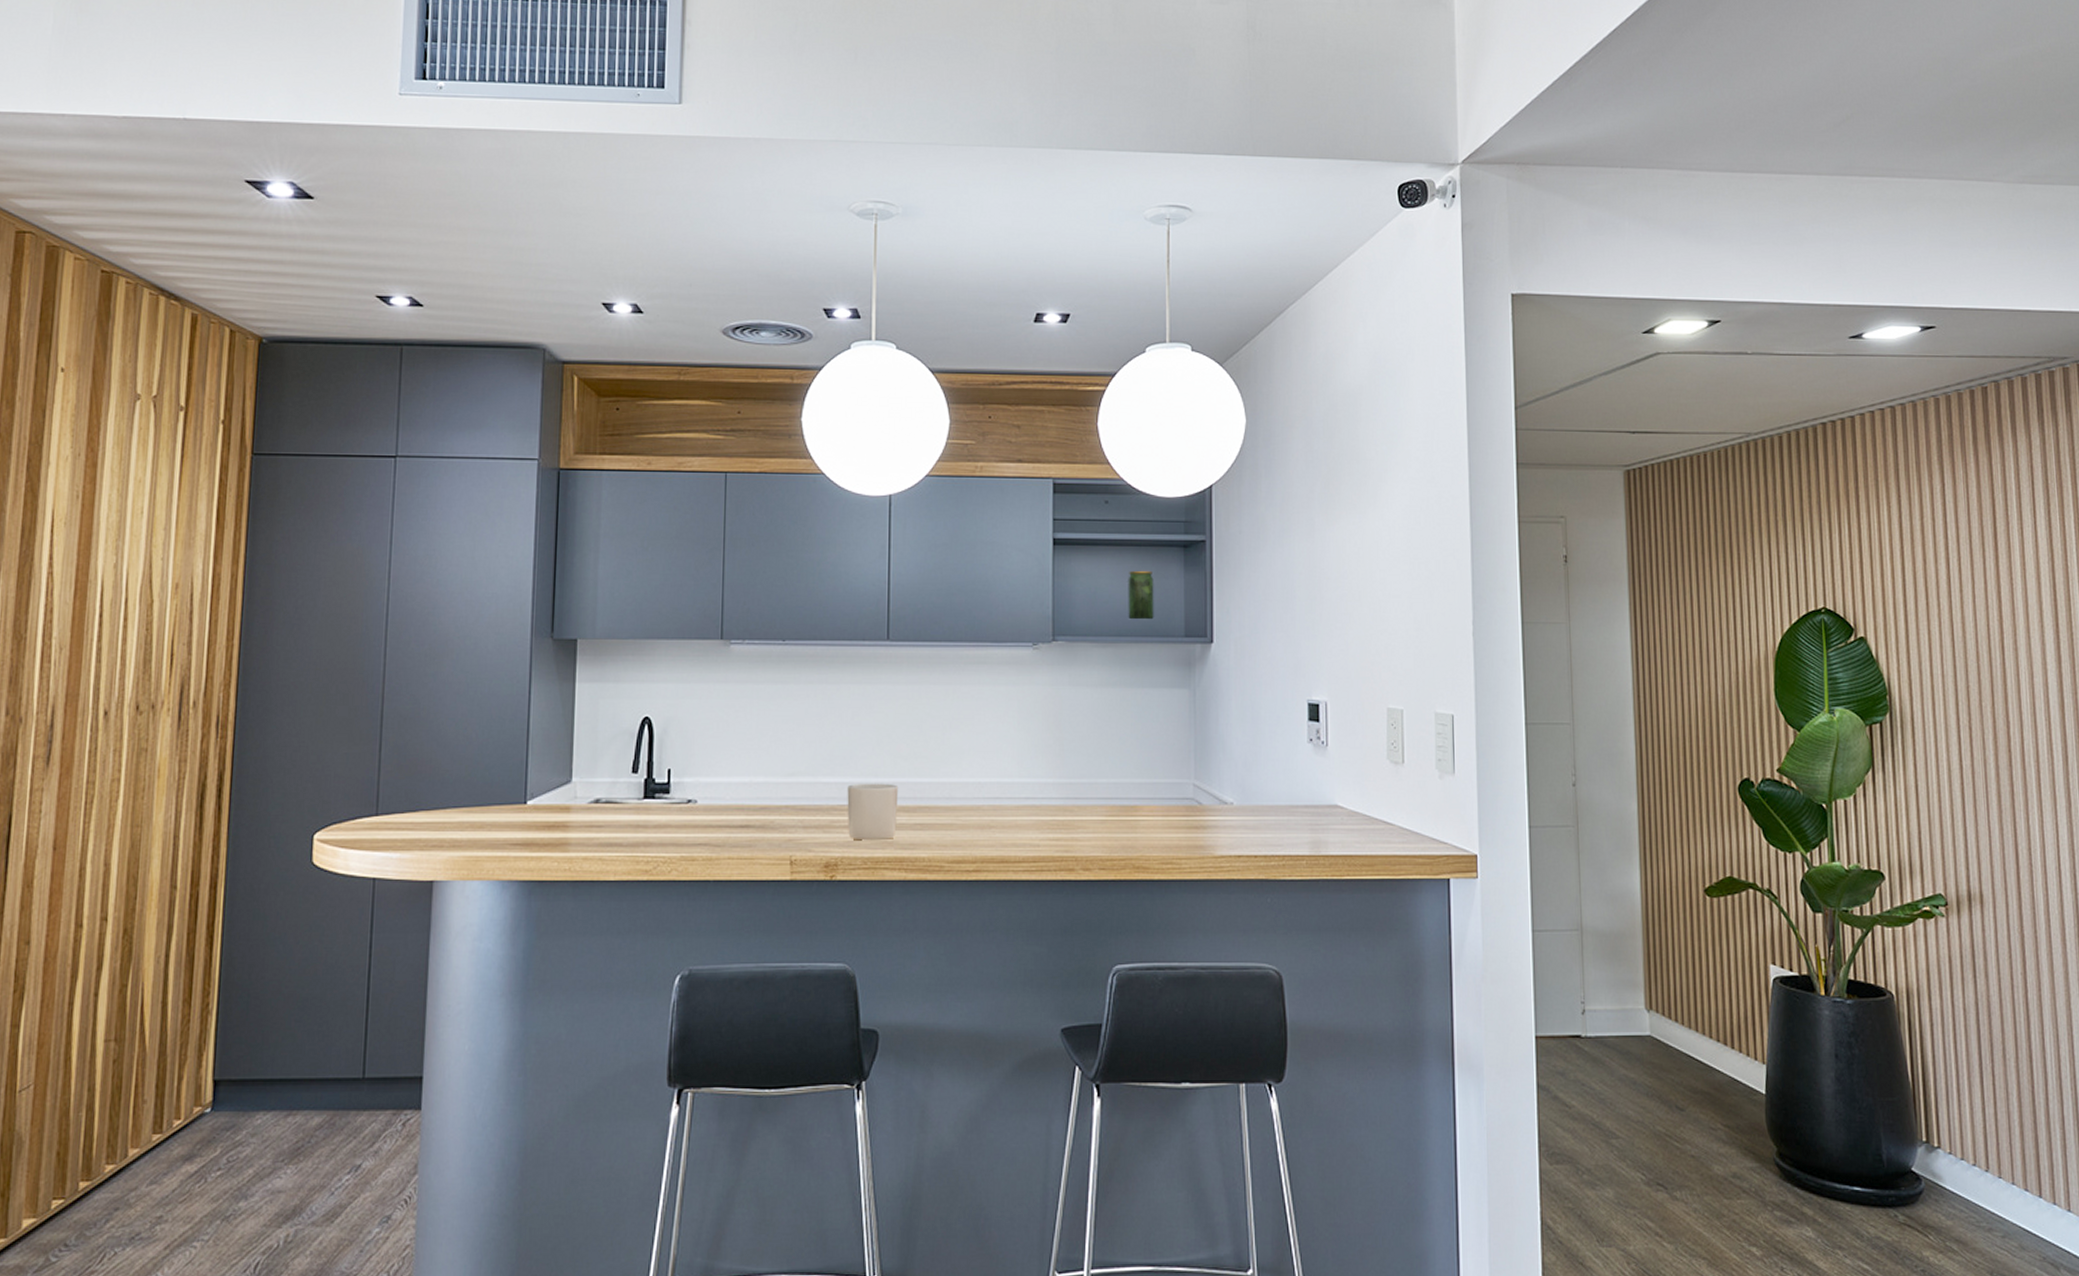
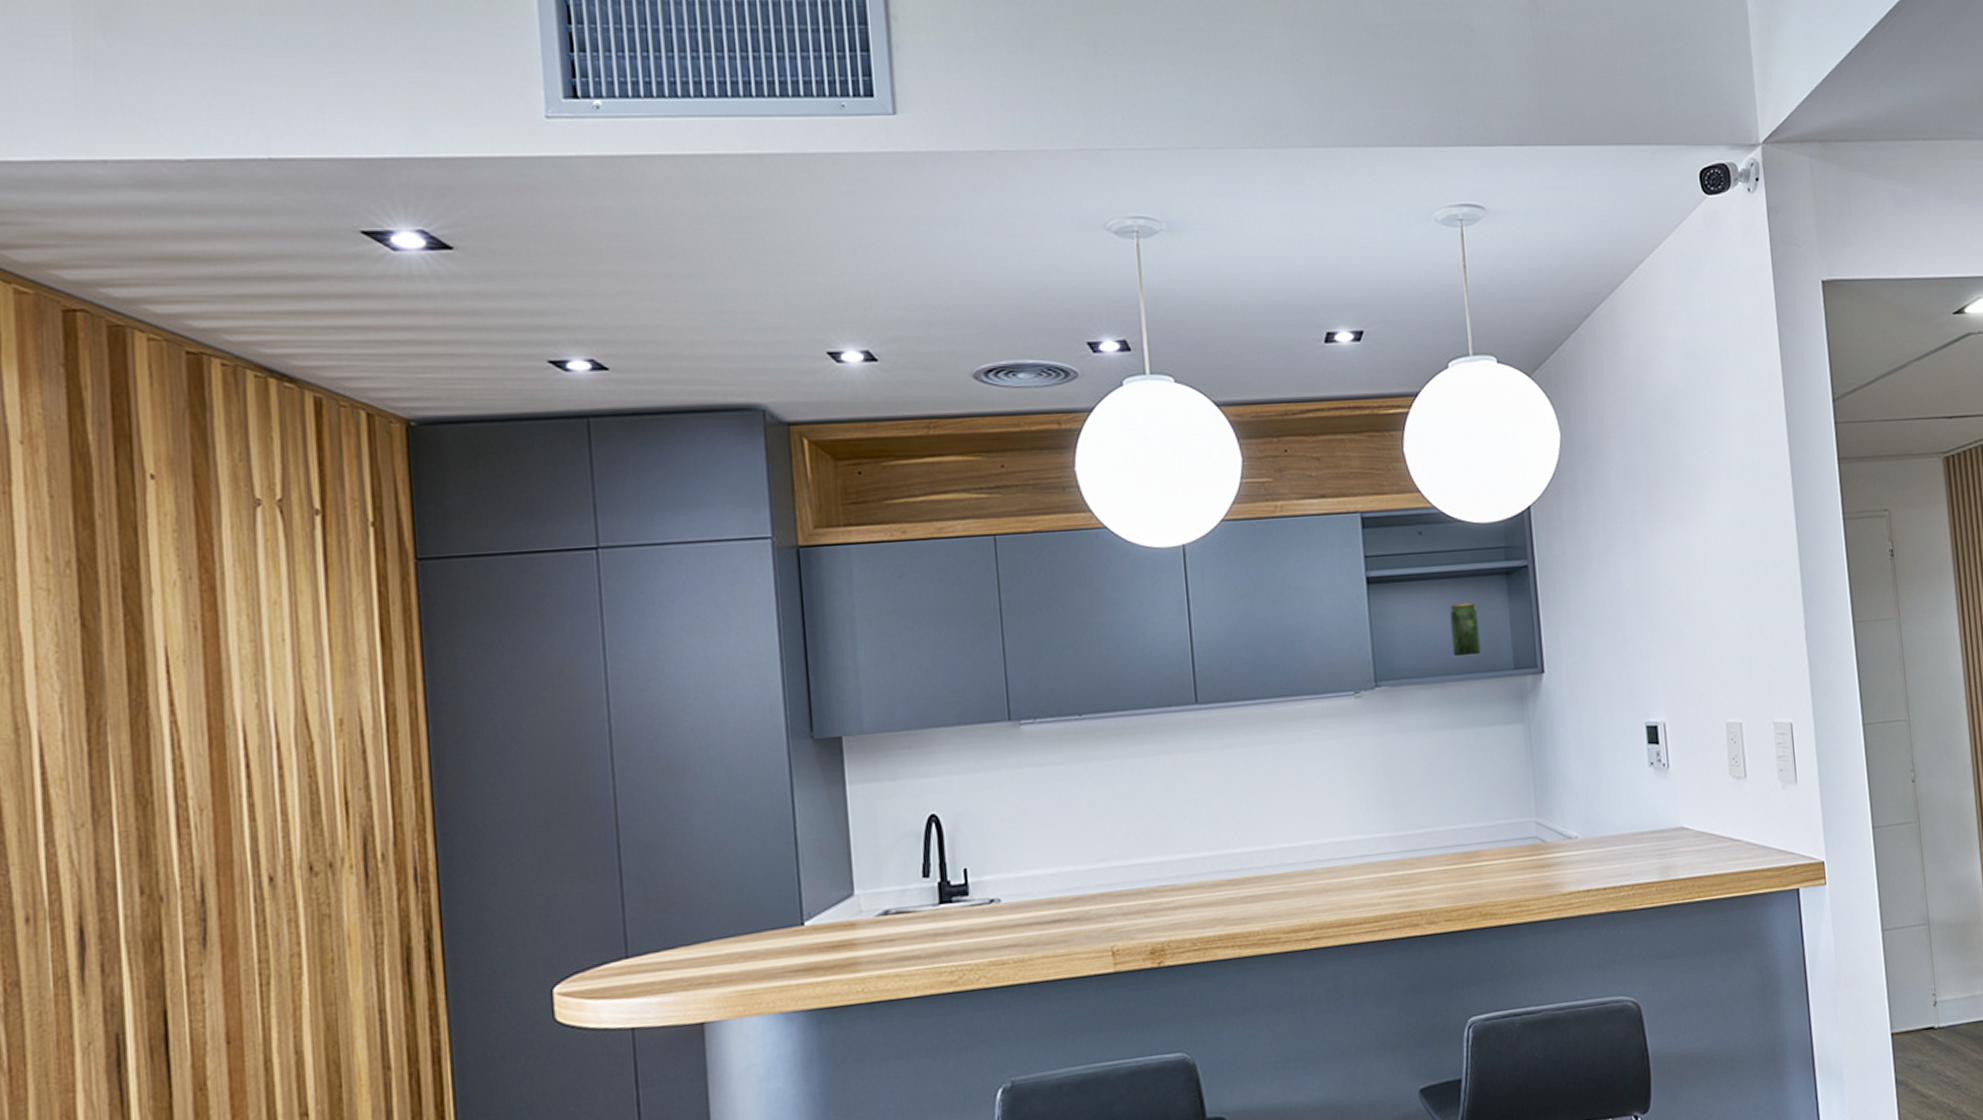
mug: present [847,783,899,841] -> none [1167,857,1226,922]

